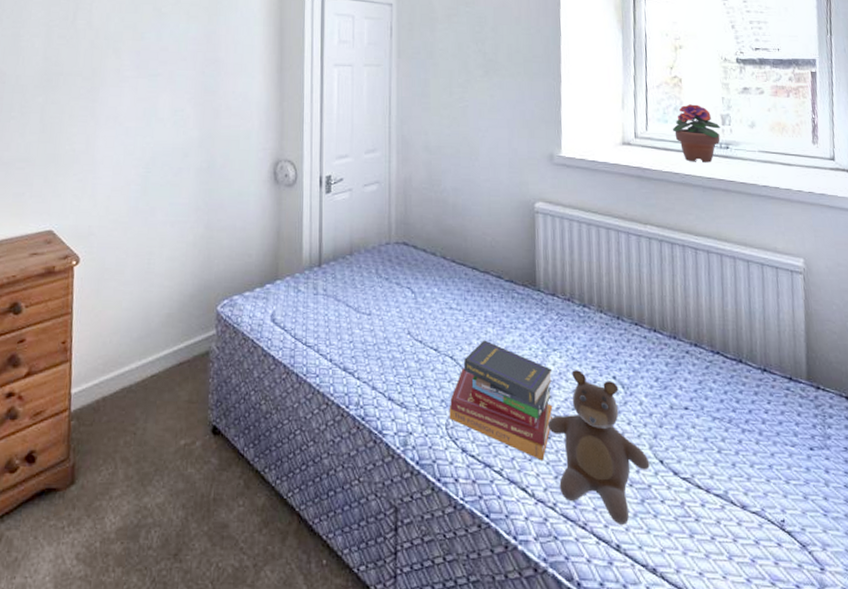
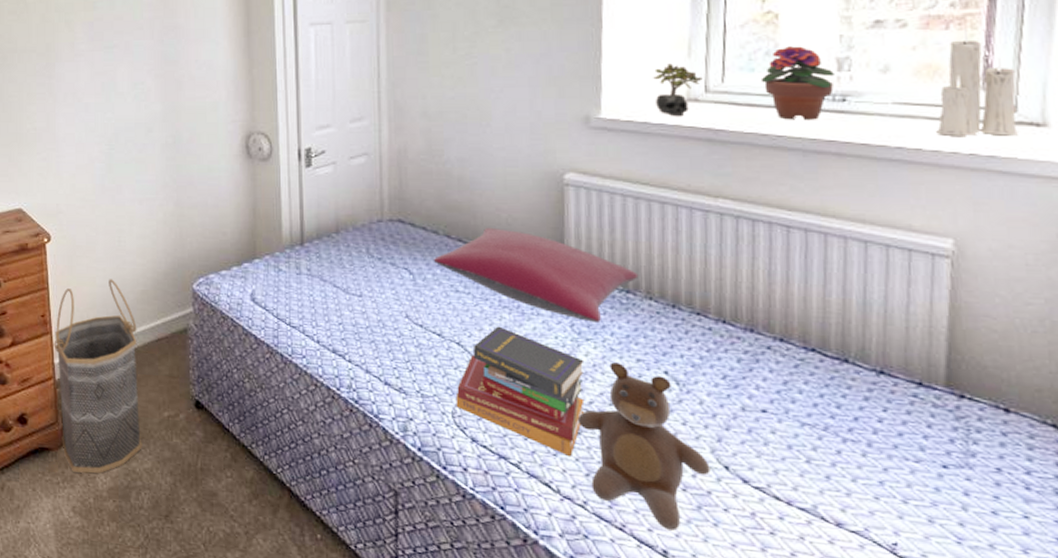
basket: none [71,302,160,514] -> present [54,279,142,474]
pillow: none [431,250,592,335] -> present [433,228,639,324]
succulent plant: none [598,114,633,157] -> present [653,64,703,117]
candle: none [787,97,837,179] -> present [936,28,1018,136]

